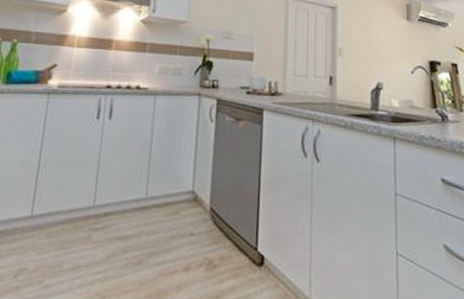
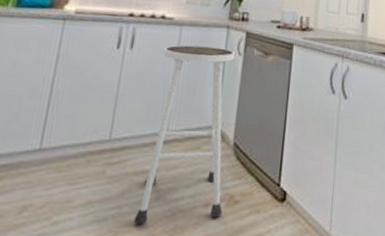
stool: none [118,113,208,288] -> present [133,45,236,224]

